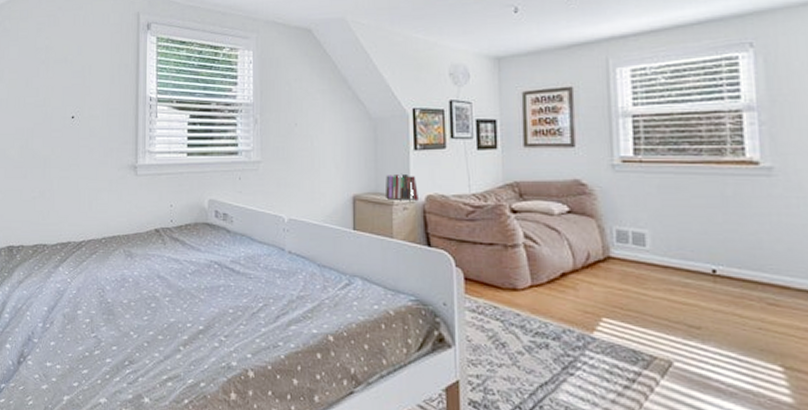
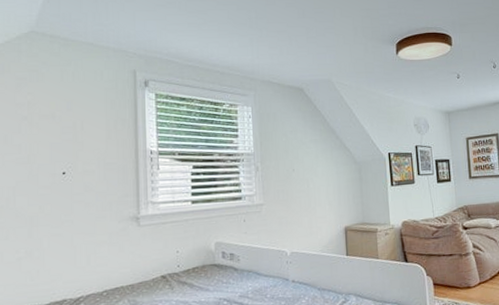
books: present [384,173,418,200] -> none [370,205,396,228]

